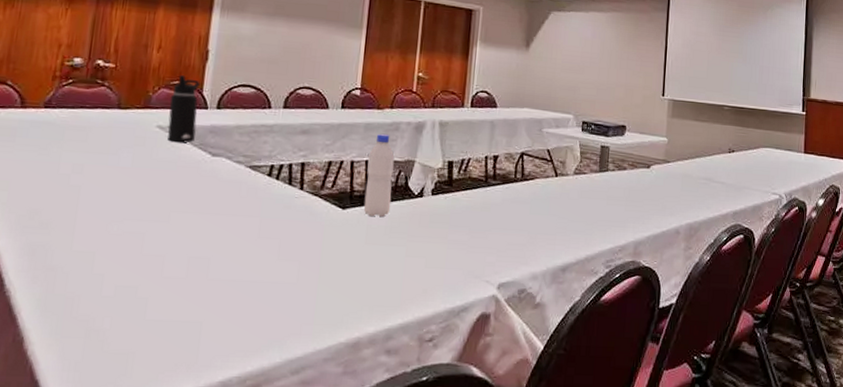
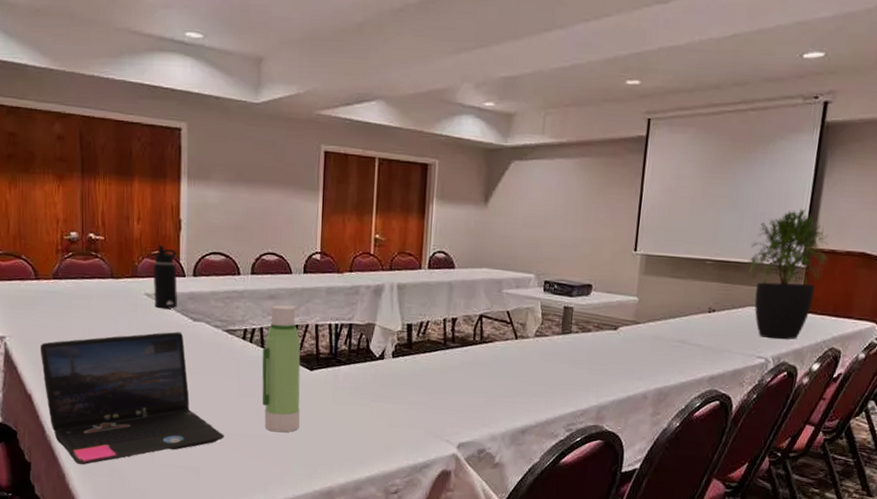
laptop: none [12,167,237,325] -> present [40,331,224,465]
water bottle: none [285,140,334,278] -> present [262,305,301,433]
water bottle: present [363,133,395,218] -> none [329,297,356,379]
potted plant: none [757,65,823,178] -> present [745,209,829,339]

